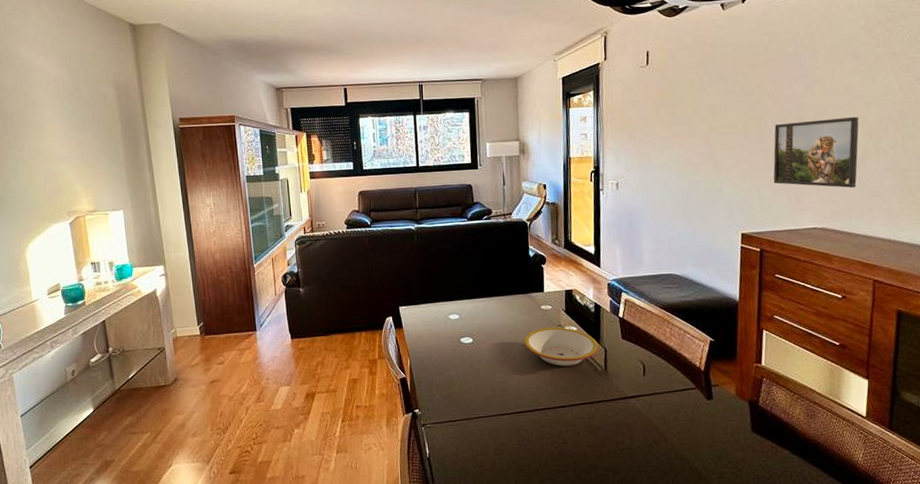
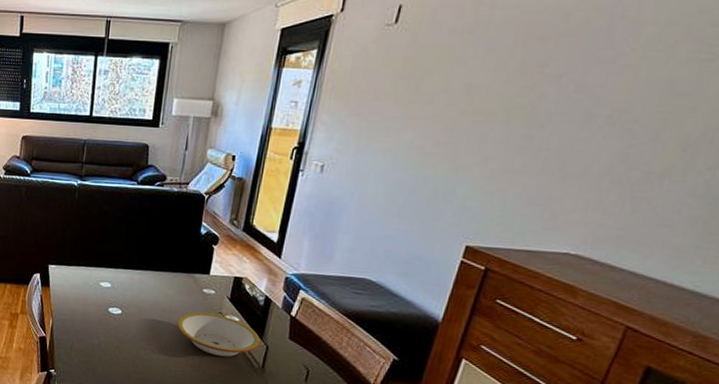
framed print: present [773,116,859,188] -> none [526,118,674,212]

